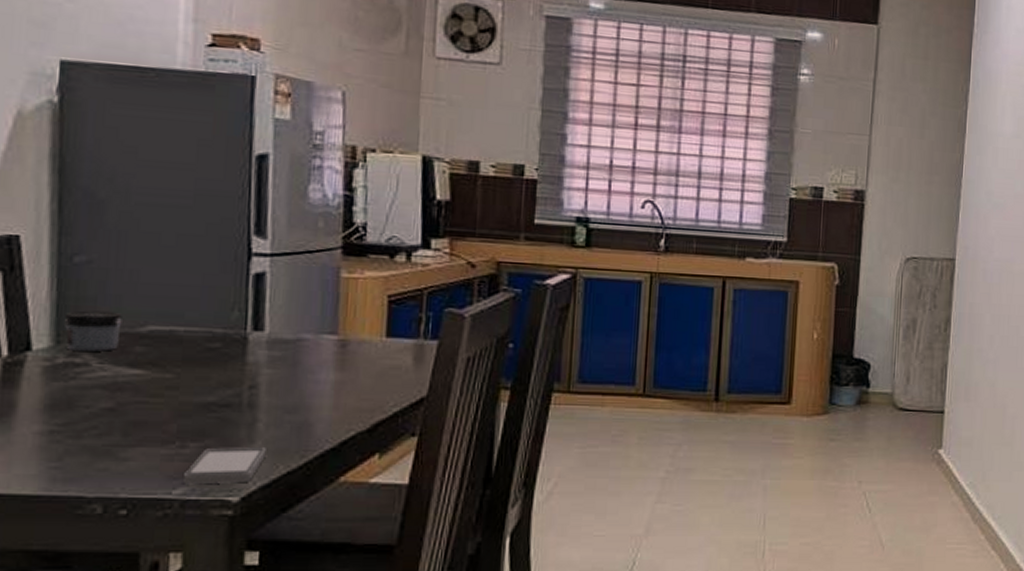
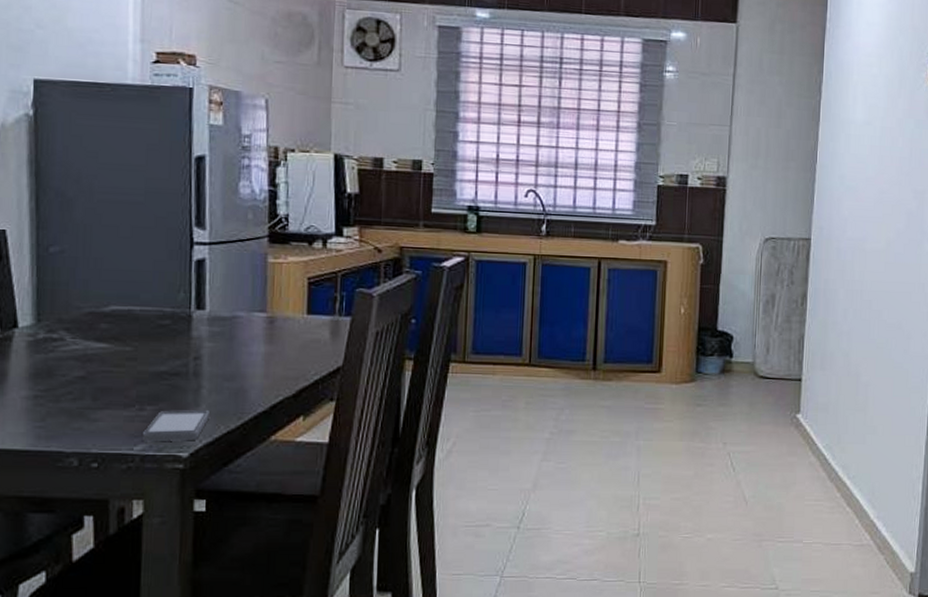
jar: present [63,310,122,352] -> none [42,293,90,328]

